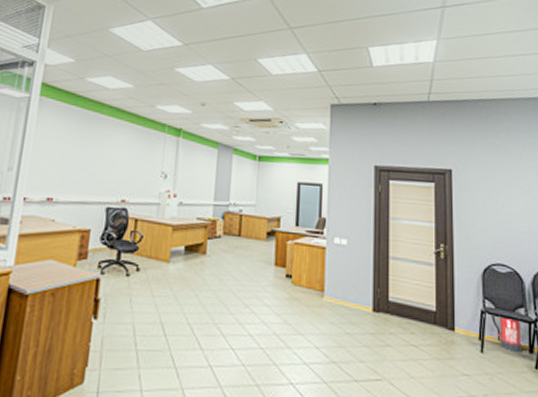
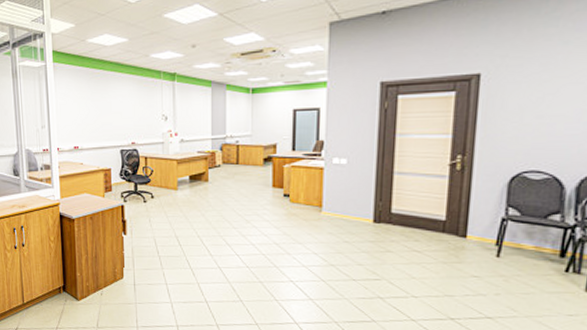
fire extinguisher: present [492,308,522,352] -> none [515,214,556,256]

